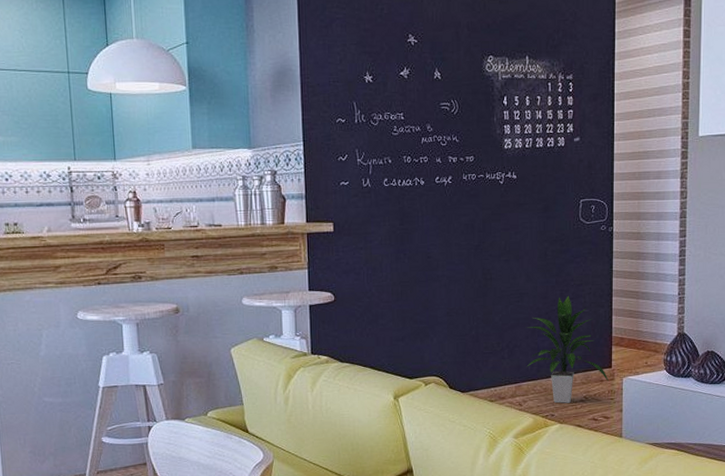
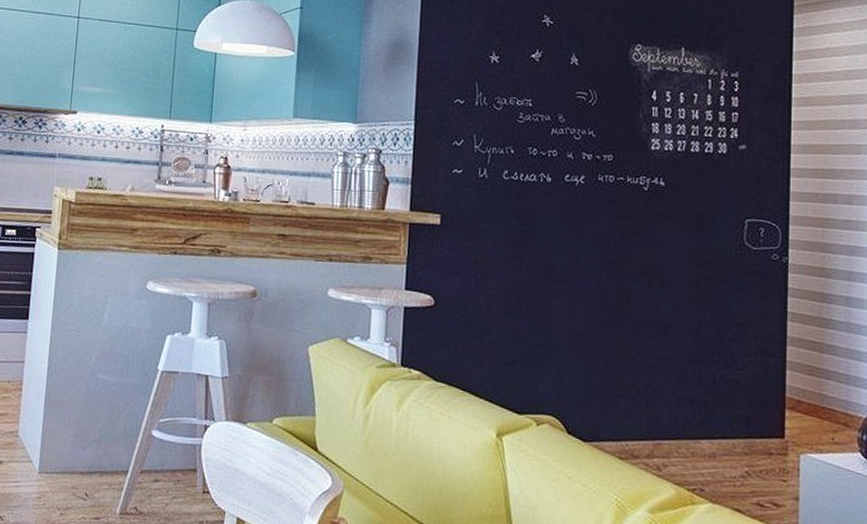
indoor plant: present [526,295,609,403] -> none [669,336,780,477]

